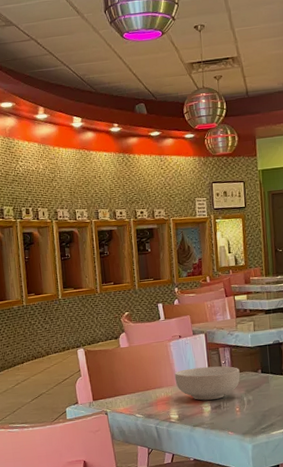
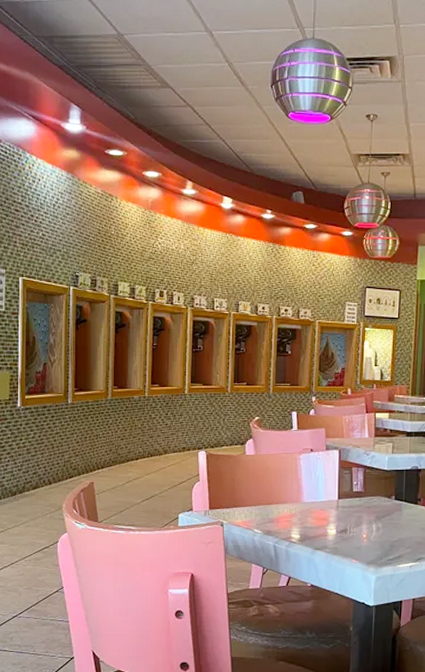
cereal bowl: present [174,366,240,401] -> none [301,486,372,522]

